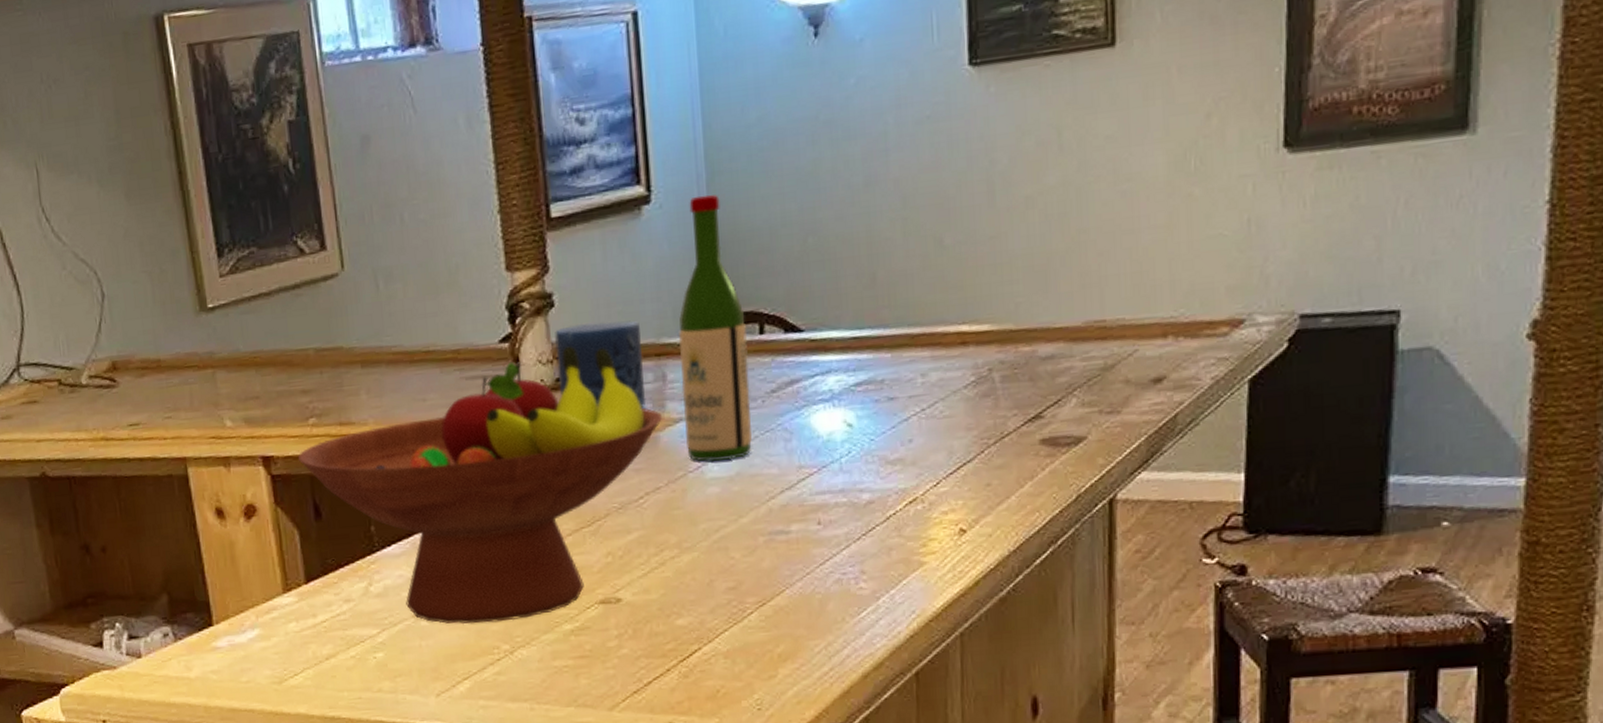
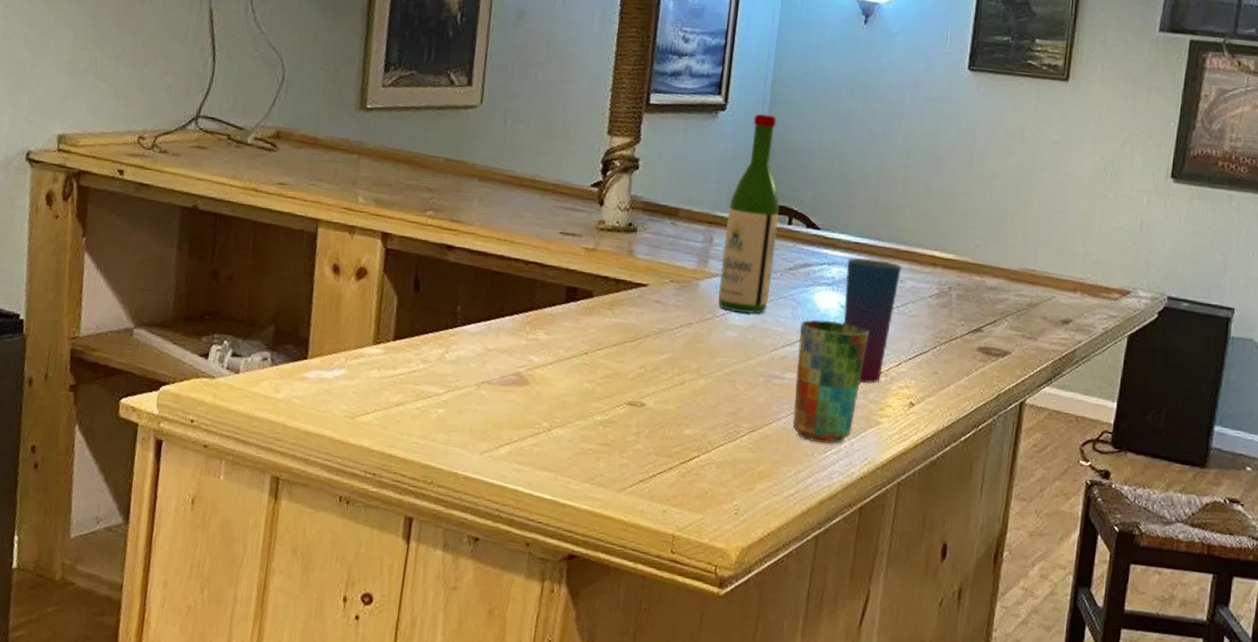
fruit bowl: present [297,346,662,625] -> none [411,201,704,405]
candle: present [555,320,645,408] -> none [629,186,700,260]
cup: none [798,445,891,604] -> present [792,320,869,445]
cup: none [846,352,921,517] -> present [843,257,902,383]

